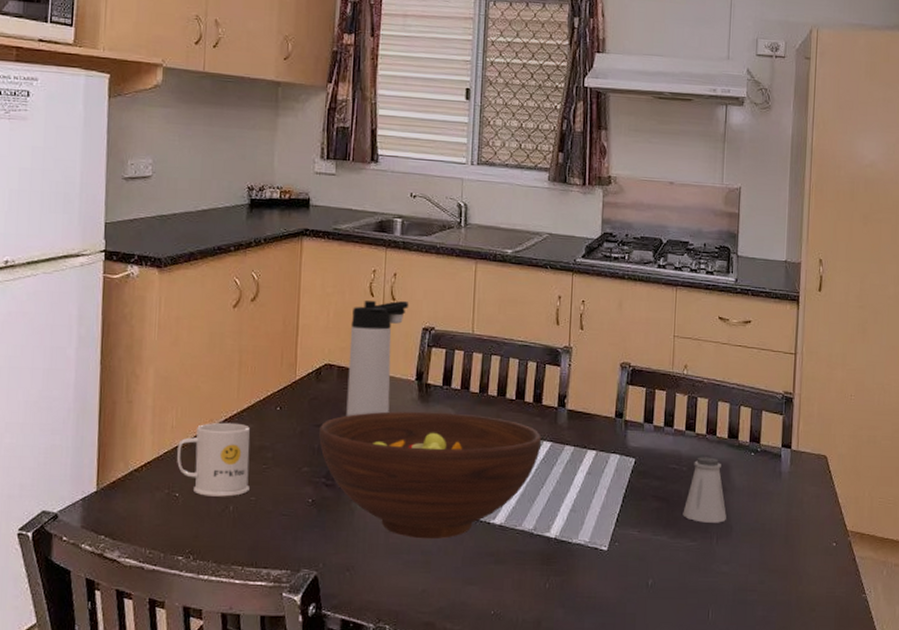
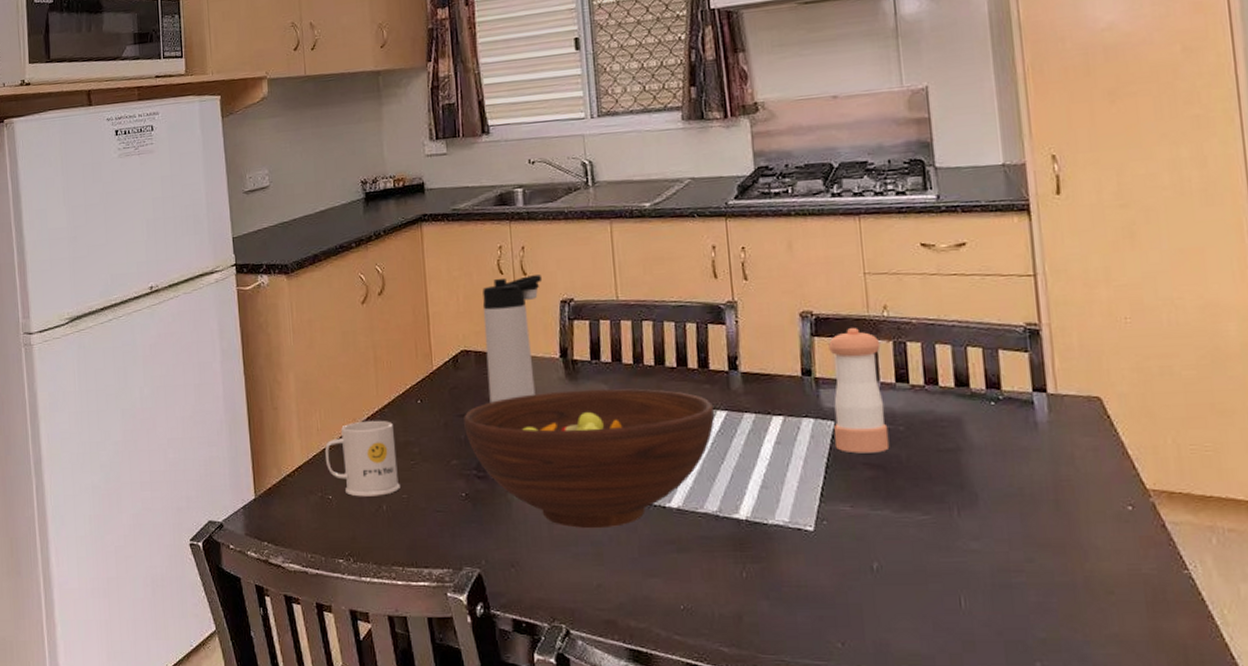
pepper shaker: none [634,381,678,488] -> present [828,328,890,454]
saltshaker: present [683,457,726,523] -> none [906,412,968,491]

